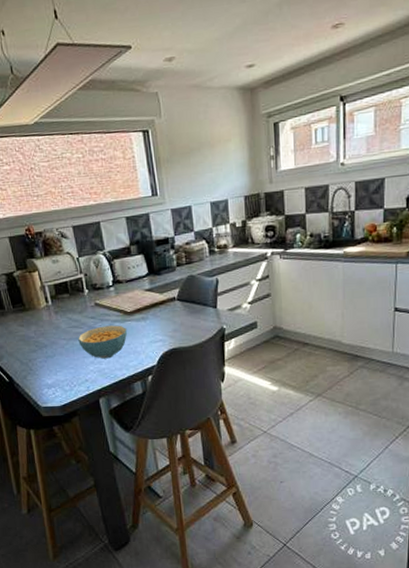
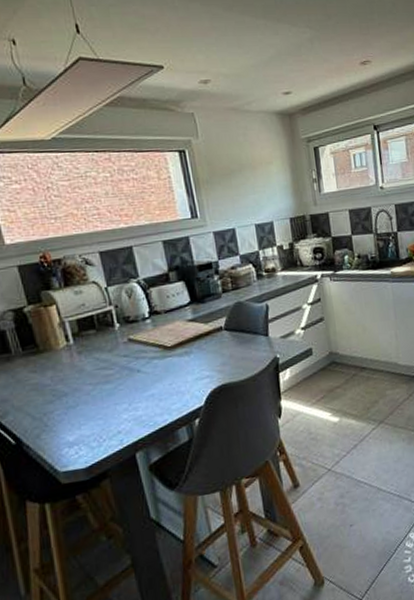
cereal bowl: present [78,325,128,359] -> none [108,362,169,405]

